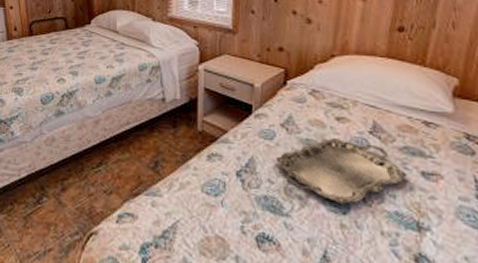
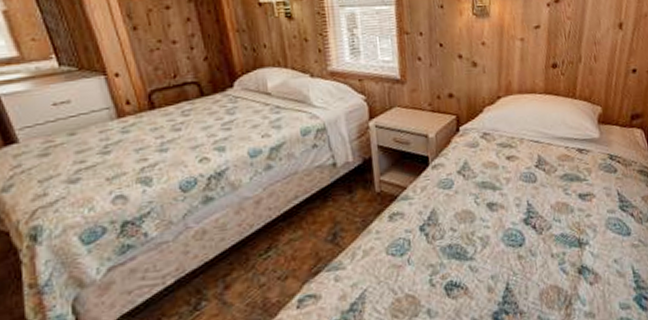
serving tray: present [275,138,407,205] -> none [455,177,568,238]

